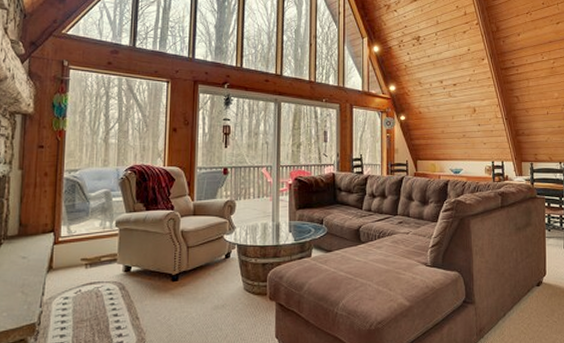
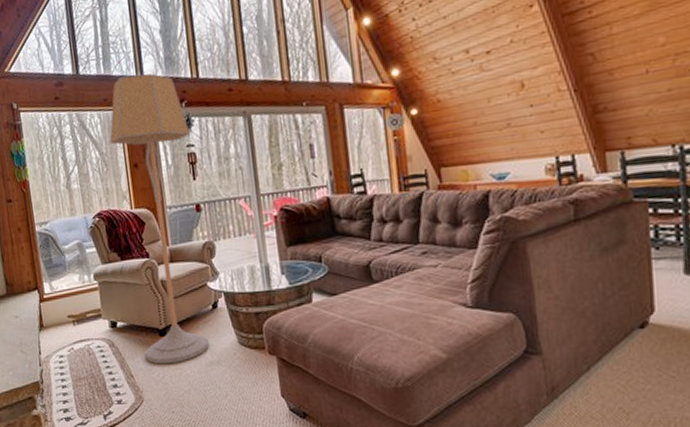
floor lamp: none [154,56,229,308] -> present [109,73,209,365]

